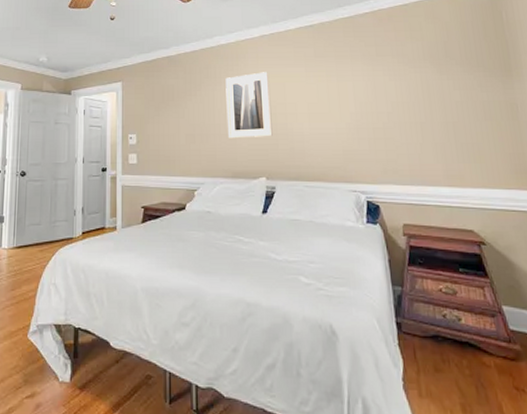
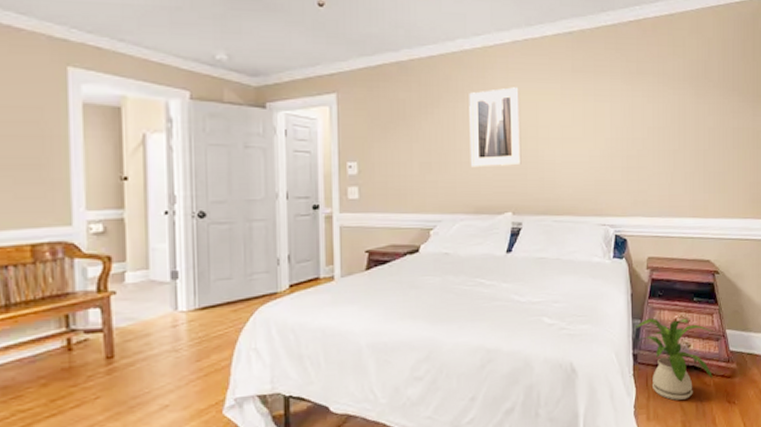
house plant: none [395,285,493,379] -> present [634,317,714,400]

